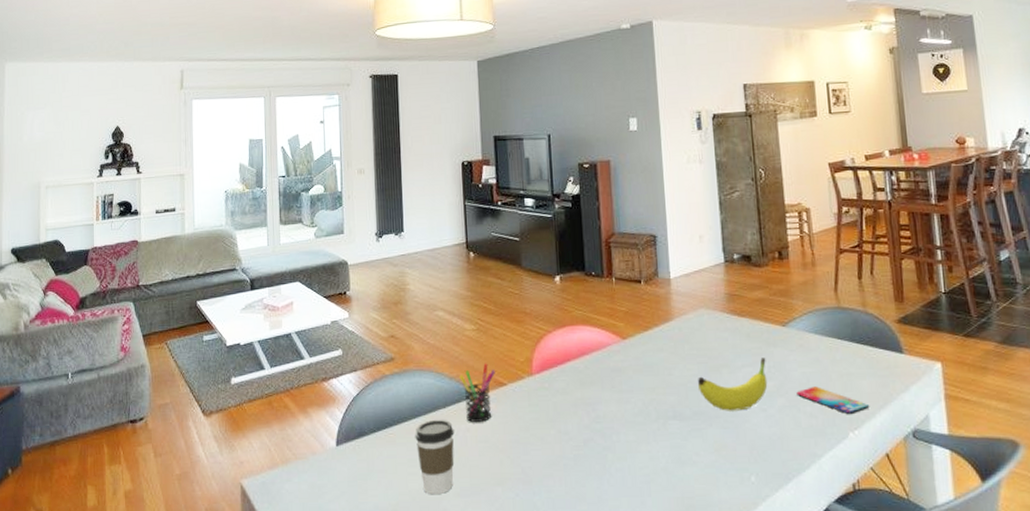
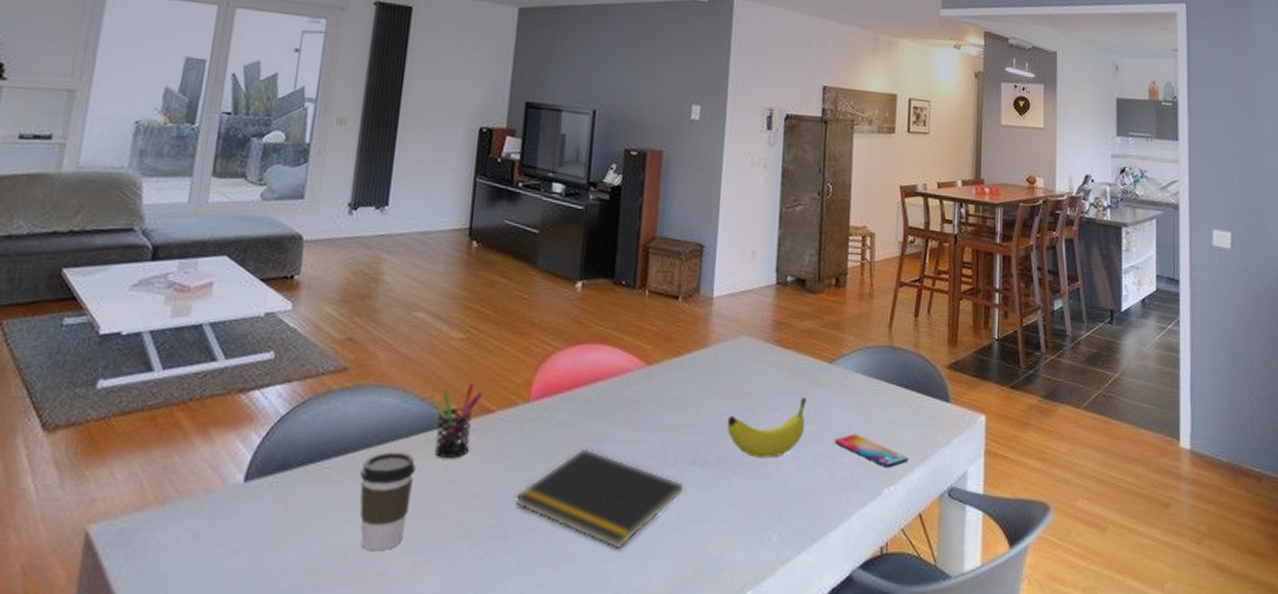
notepad: none [532,410,668,489] -> present [514,448,684,548]

